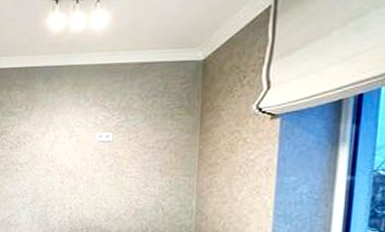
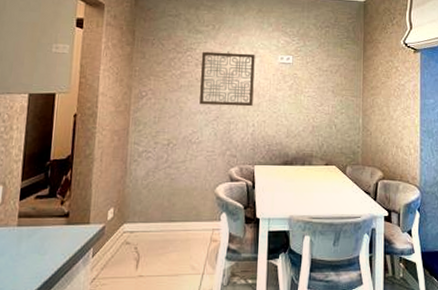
wall art: none [15,132,71,189] -> present [199,51,255,107]

